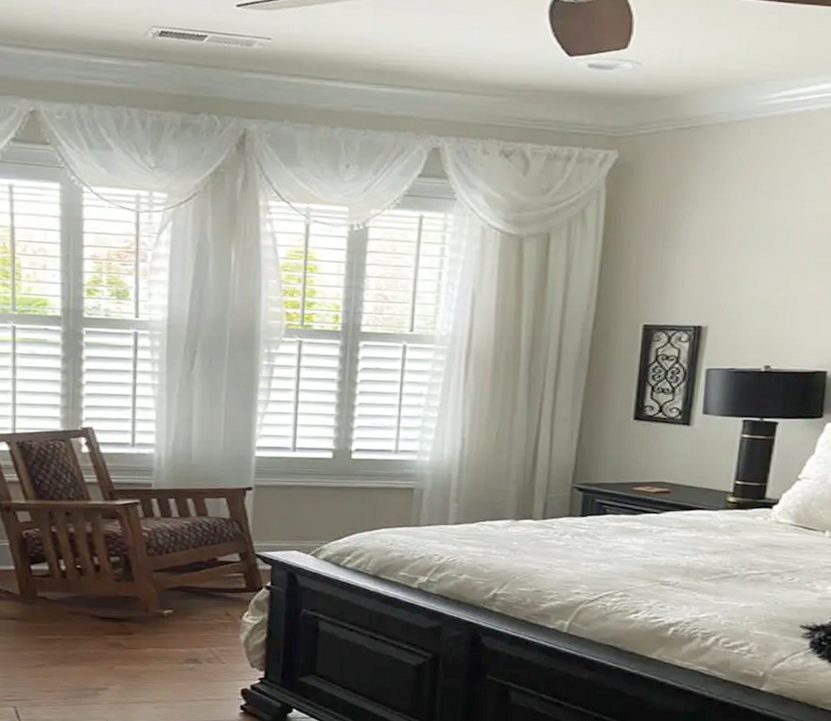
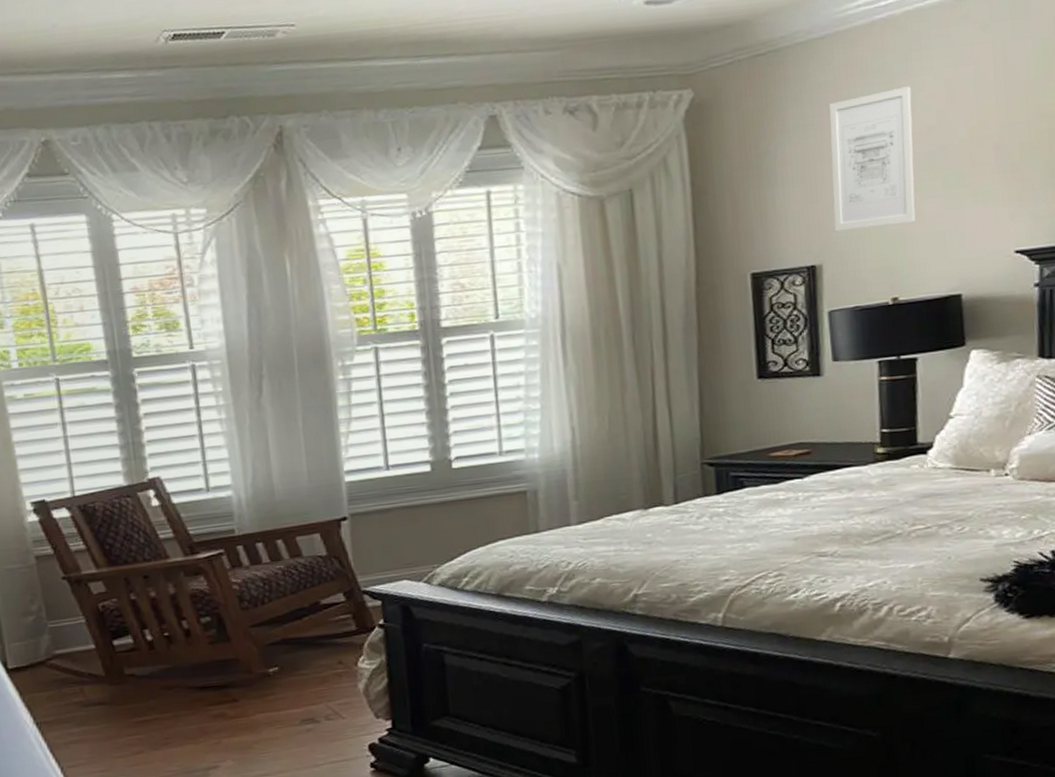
wall art: none [724,177,814,301] -> present [829,86,916,232]

